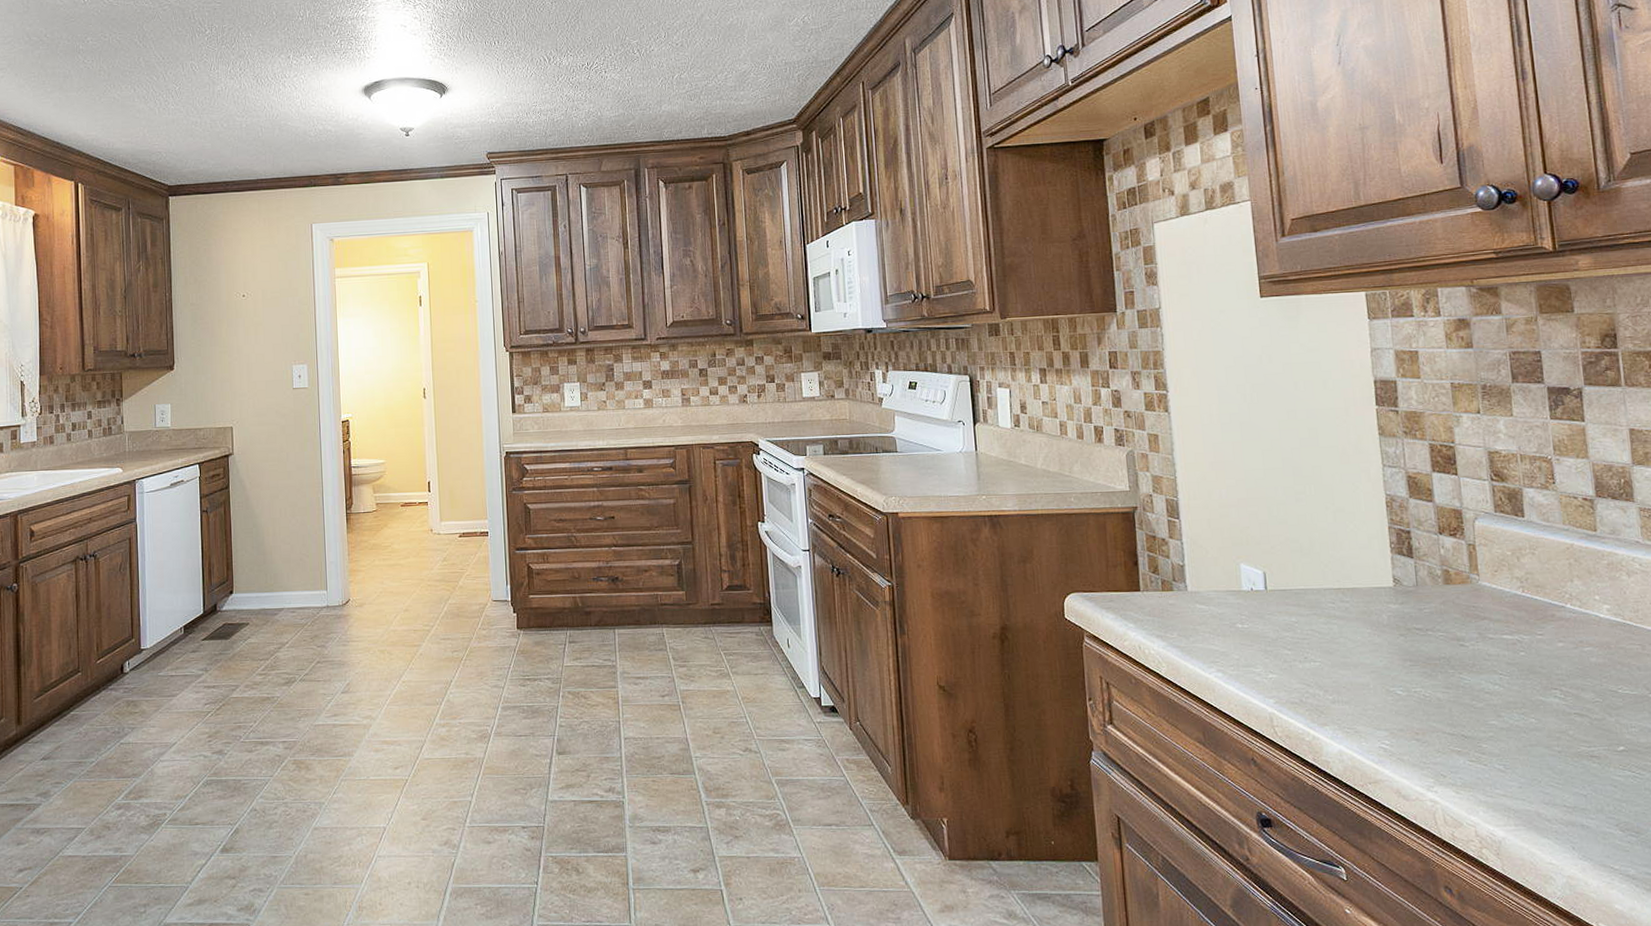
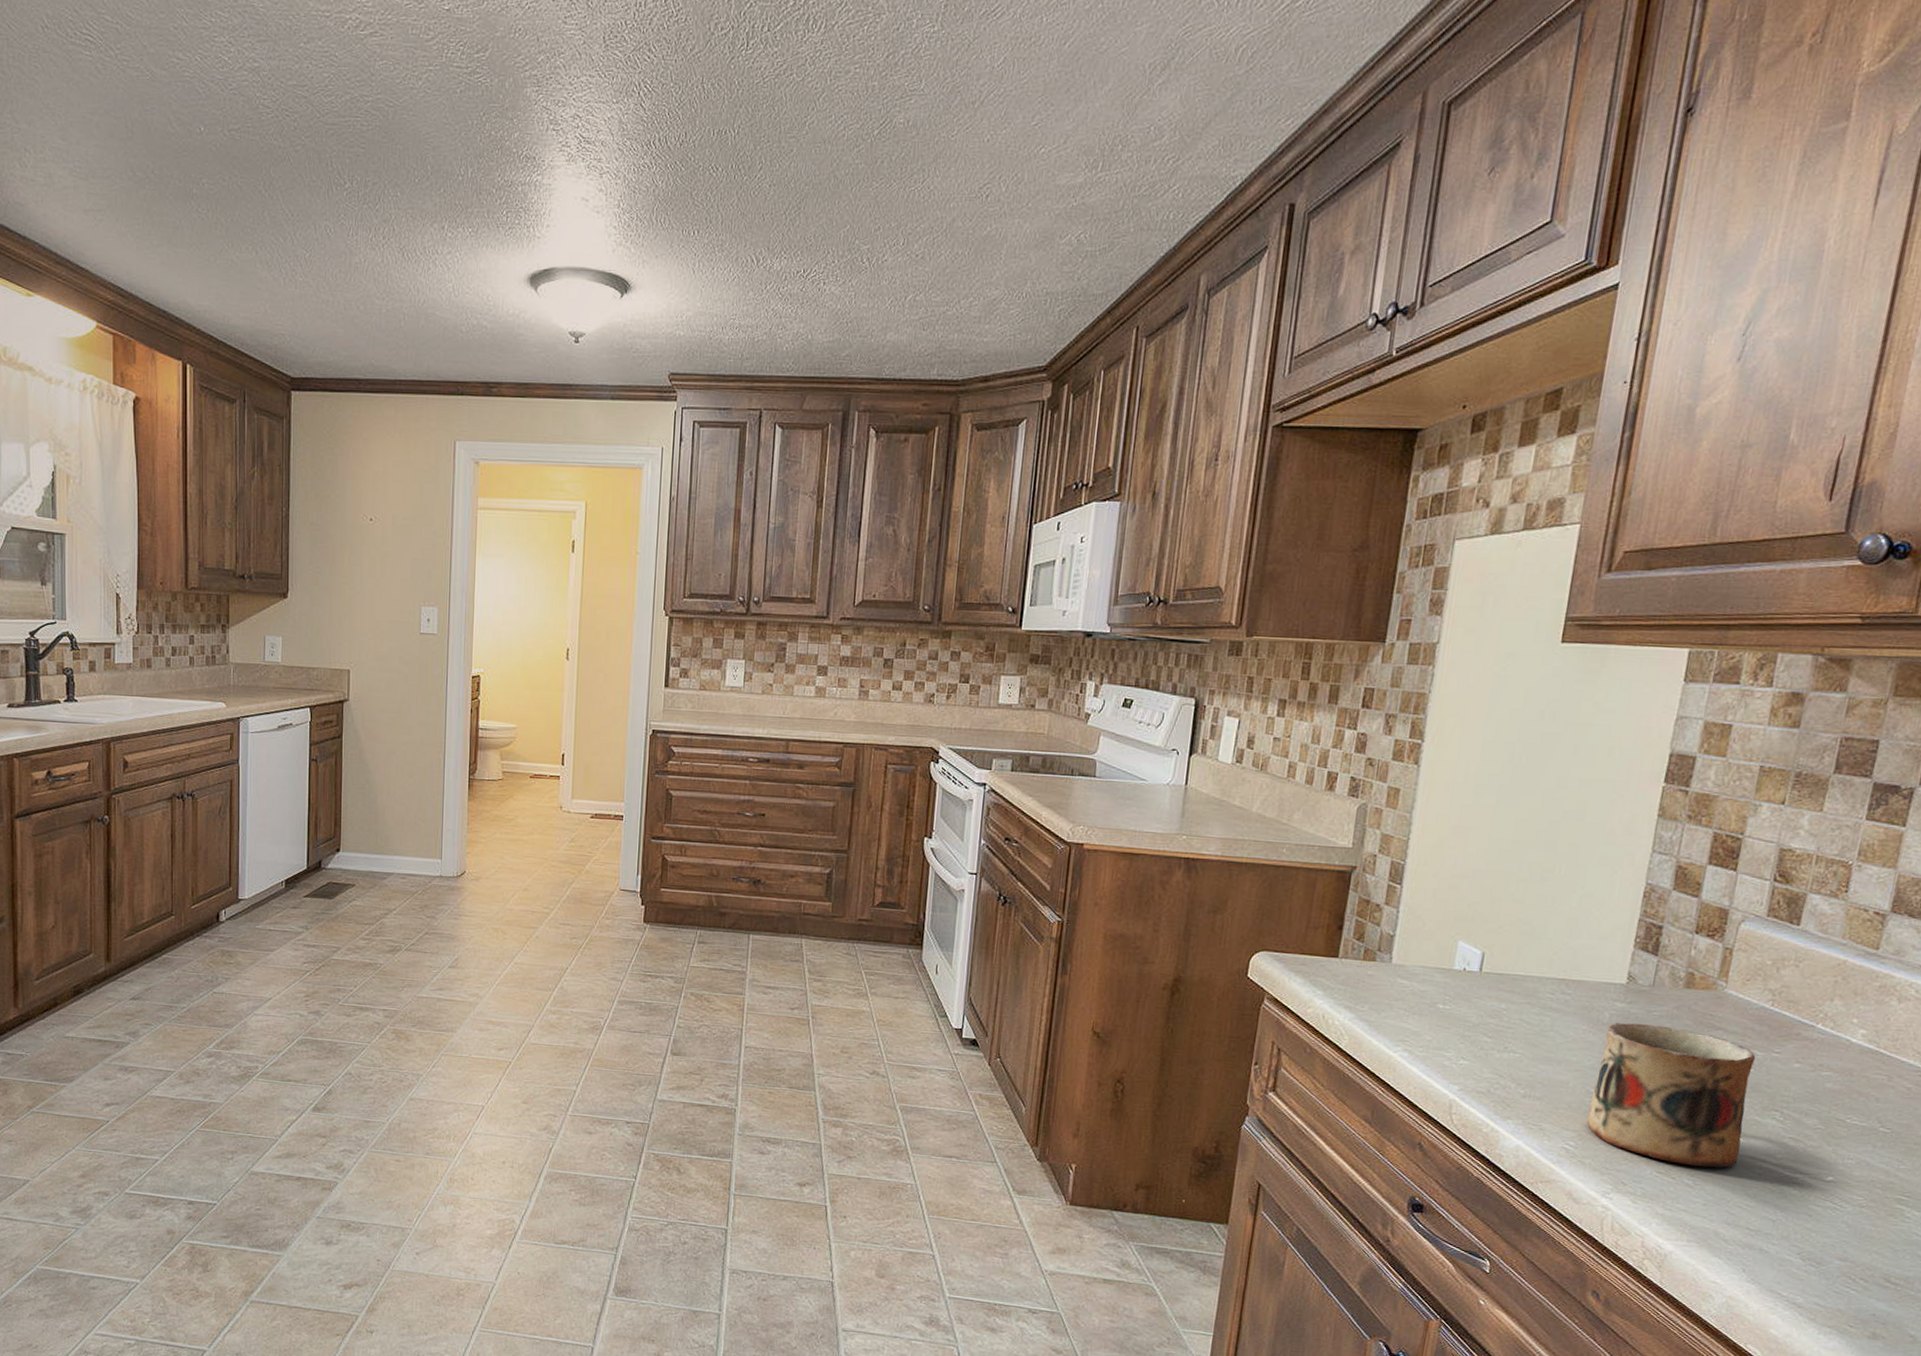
mug: none [1388,621,1537,751] -> present [1586,1023,1756,1168]

